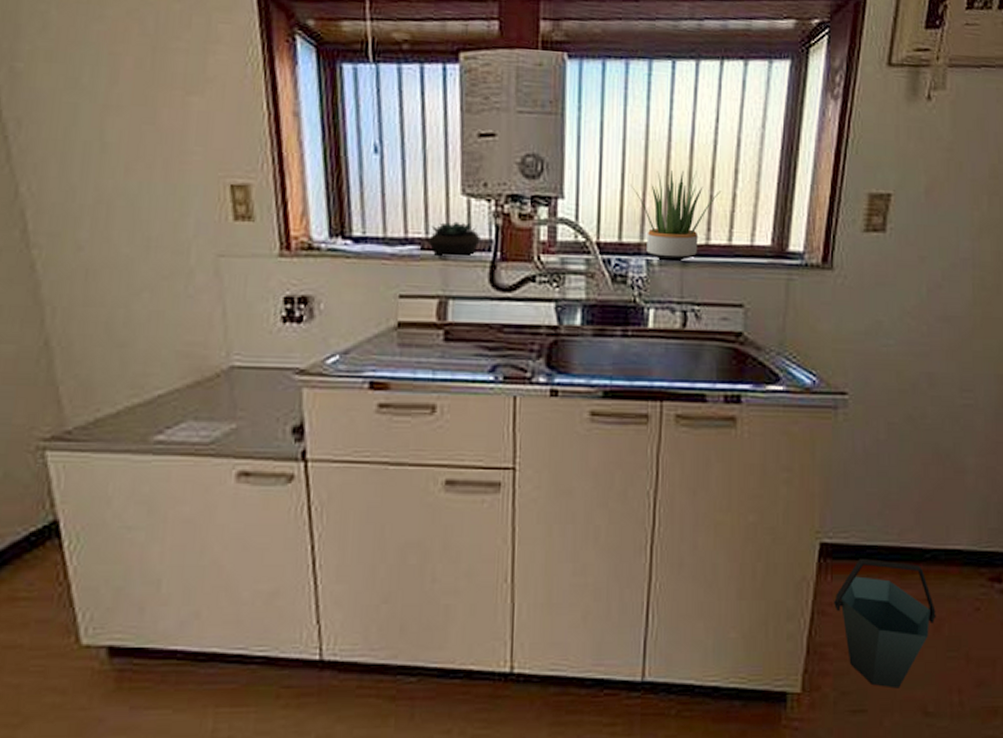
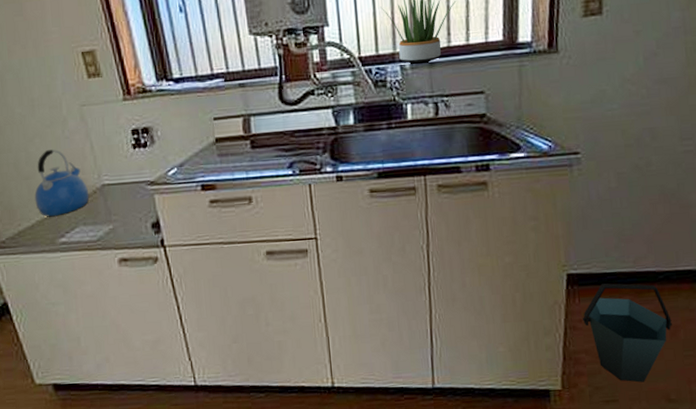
kettle: none [127,310,210,404] -> present [34,149,90,217]
succulent plant: present [427,221,480,256] -> none [228,56,268,84]

